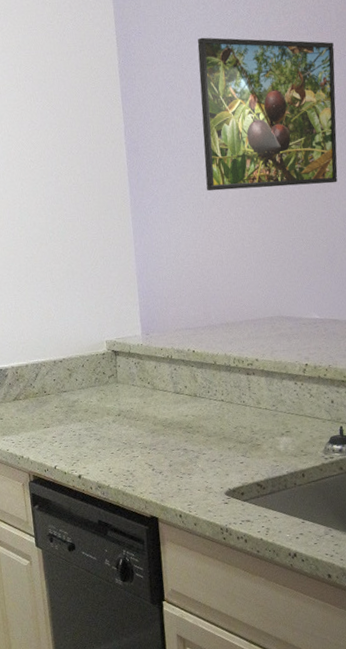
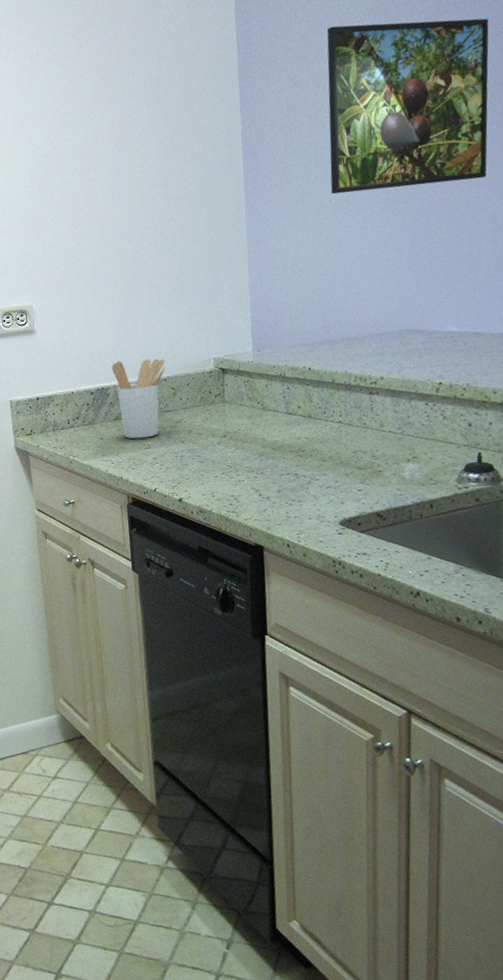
utensil holder: none [9,341,61,419] -> present [112,358,166,439]

